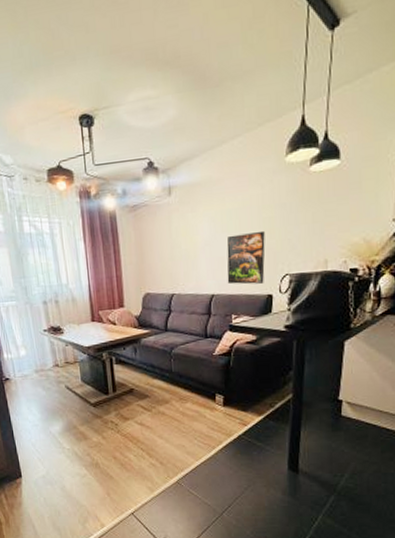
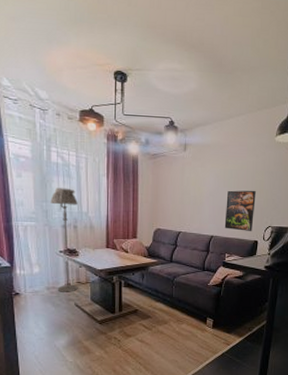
floor lamp: none [28,259,67,375] -> present [50,188,78,292]

